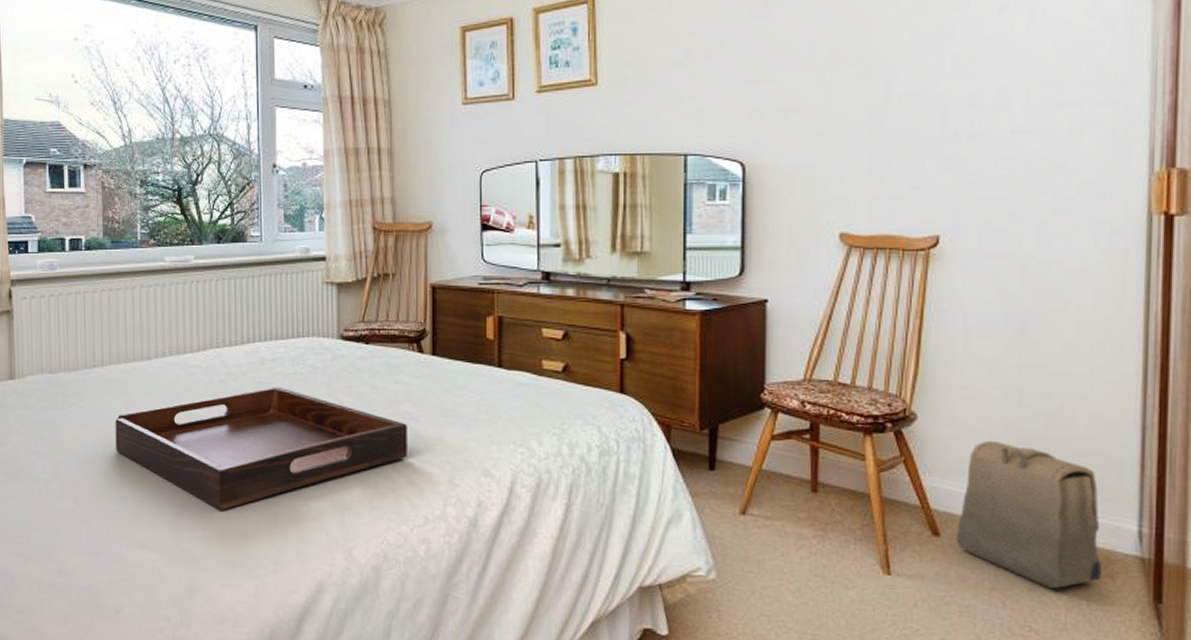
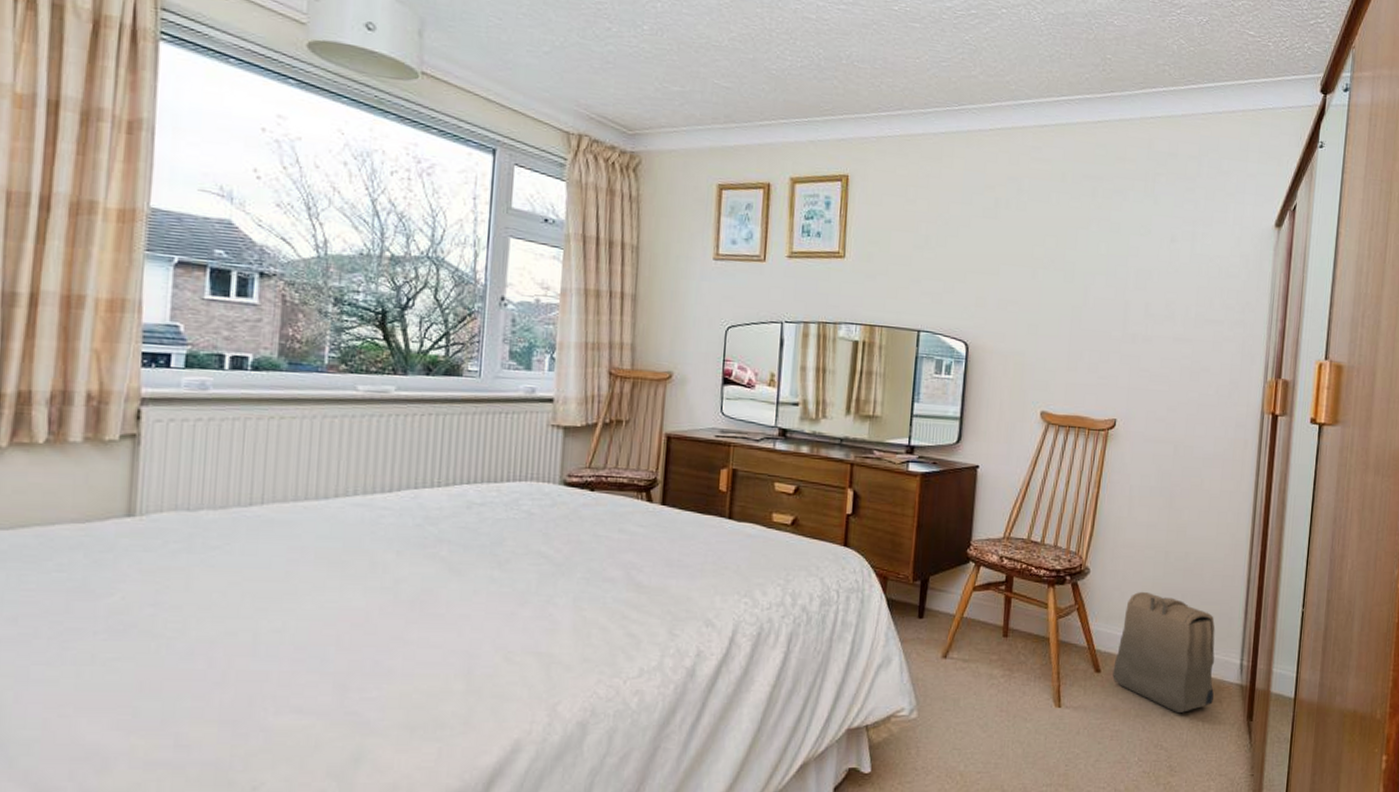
serving tray: present [115,386,407,511] -> none [271,533,629,668]

